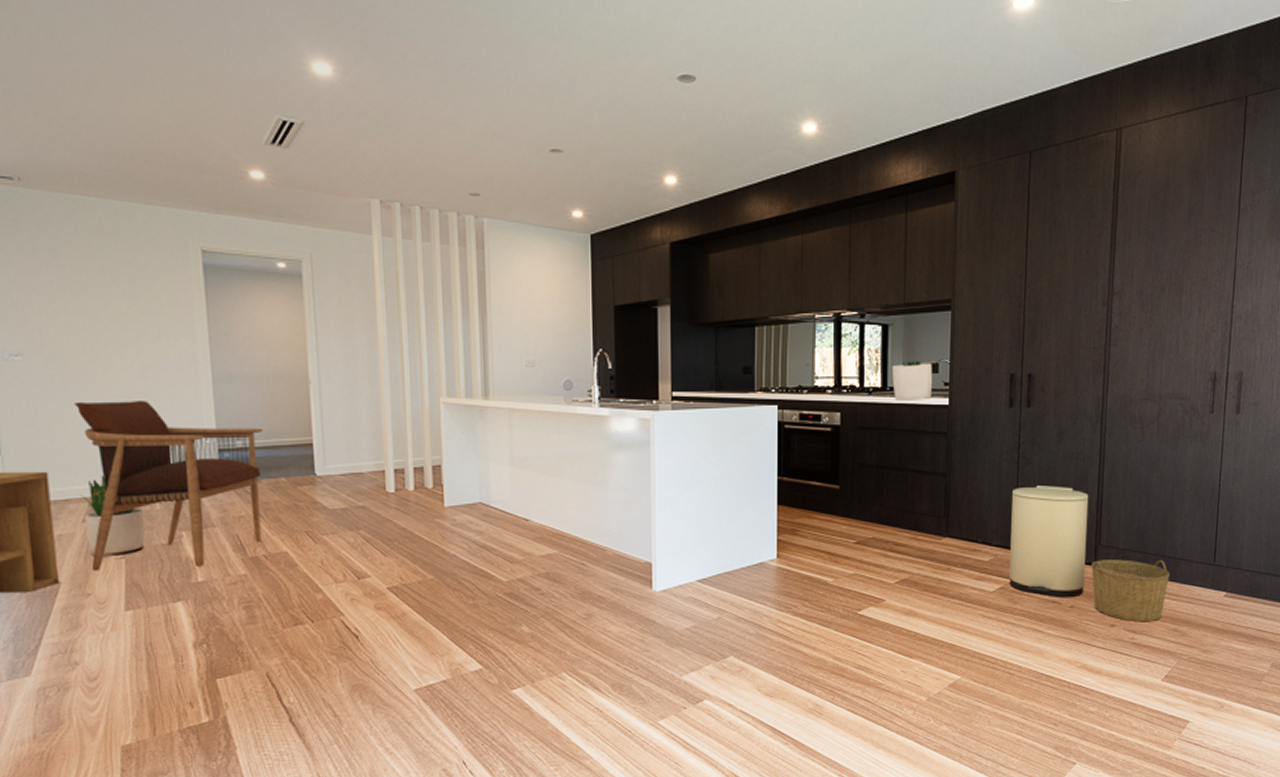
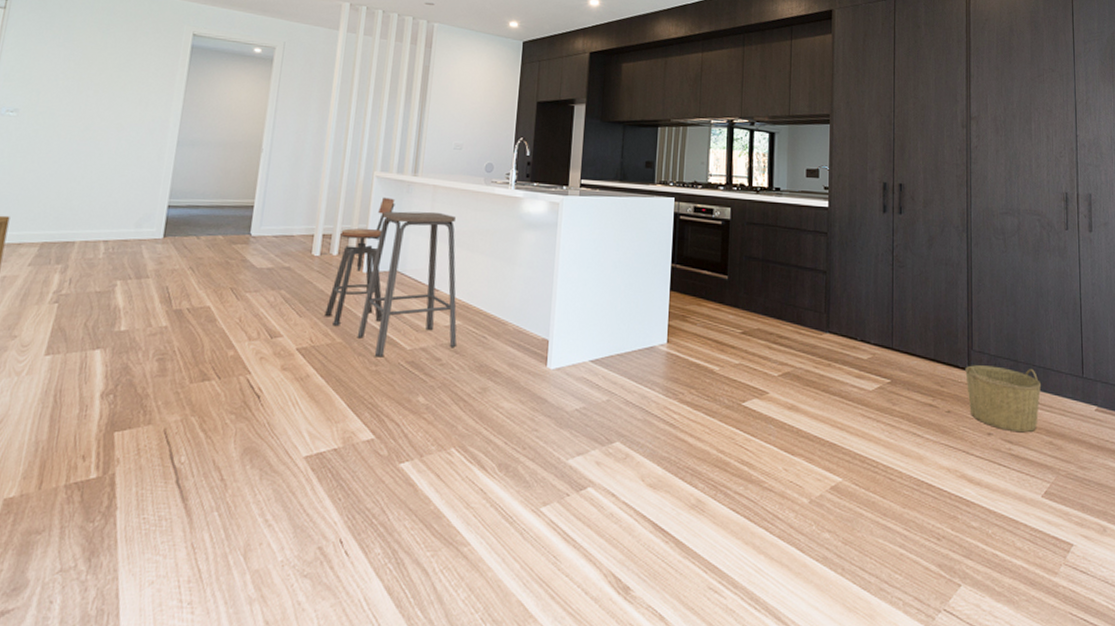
armchair: present [75,399,263,572] -> none [24,155,212,316]
planter: present [81,475,145,558] -> none [27,223,86,302]
bar stool: none [411,425,473,564] -> present [325,197,396,327]
bar stool: none [448,437,555,591] -> present [357,211,457,357]
planter: present [892,360,933,402] -> none [778,165,814,202]
pedal bin: present [1009,486,1089,597] -> none [887,288,960,401]

